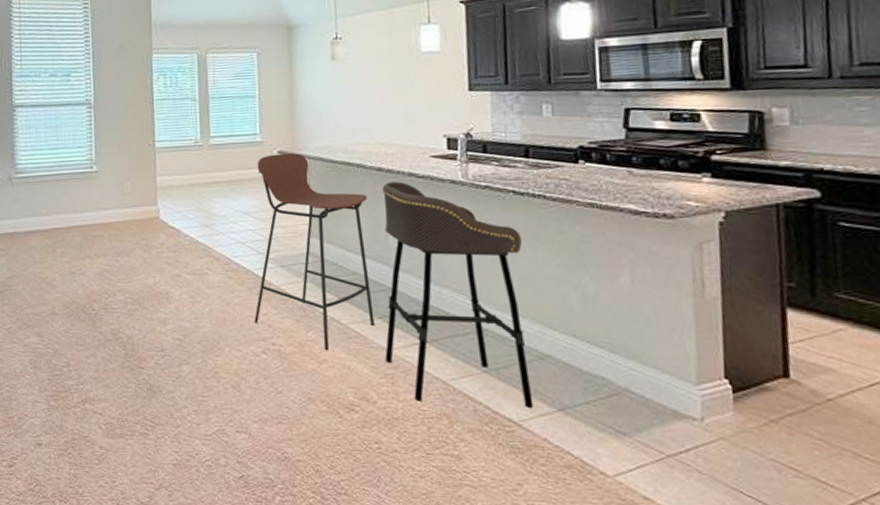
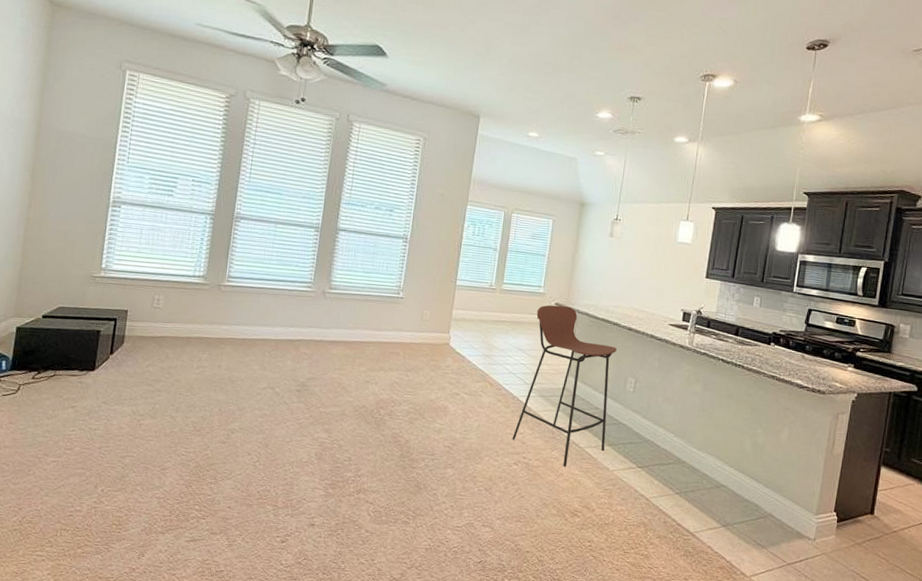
bar stool: present [382,181,534,408] -> none [607,340,721,523]

